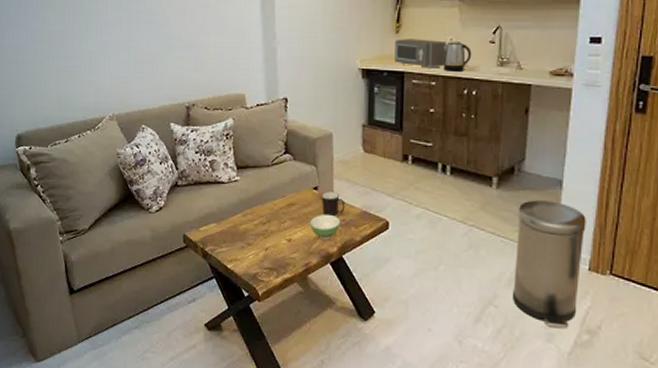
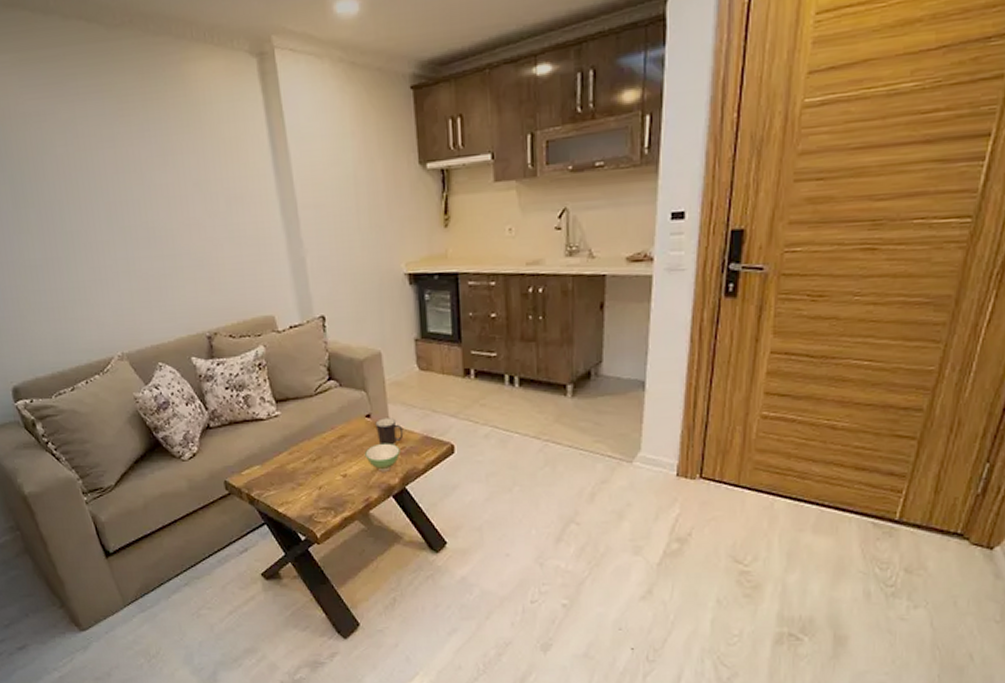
microwave: present [395,39,447,70] -> none [444,231,506,268]
kettle: present [443,40,472,71] -> none [501,230,535,268]
pedal bin: present [513,200,586,328] -> none [595,405,673,539]

